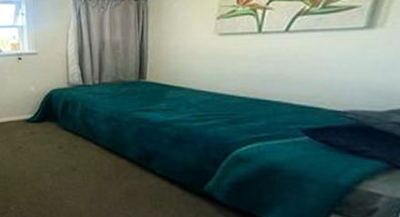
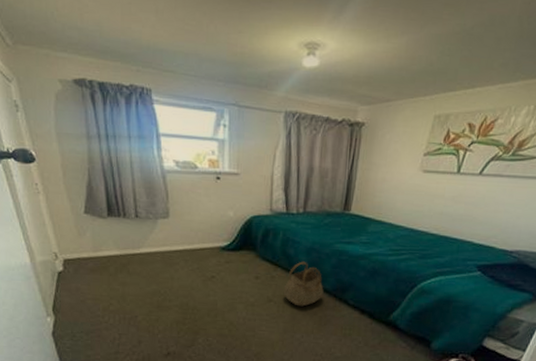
basket: none [87,130,128,176] -> present [284,261,324,307]

